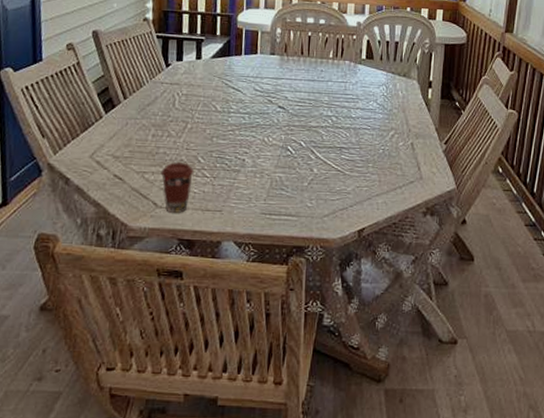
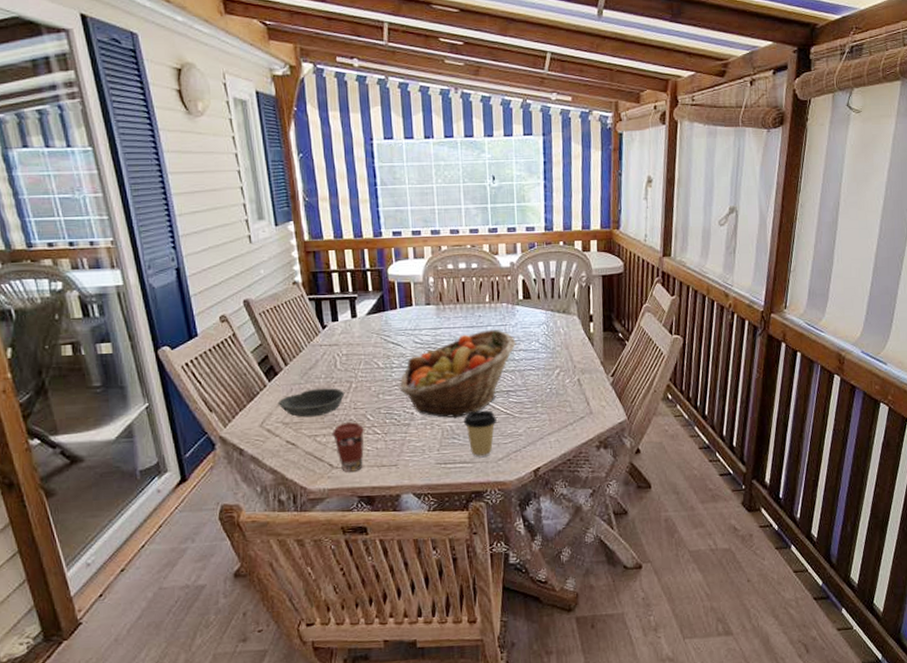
bowl: none [111,125,180,153] -> present [277,388,345,418]
fruit basket: none [235,85,355,170] -> present [400,329,516,418]
coffee cup: none [293,164,327,212] -> present [463,410,497,458]

